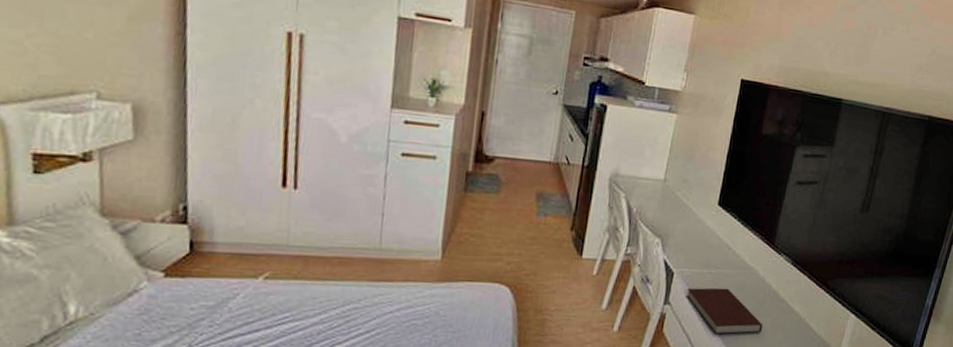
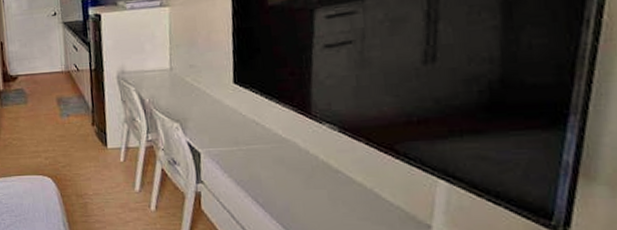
notebook: present [686,288,763,335] -> none [218,163,318,210]

